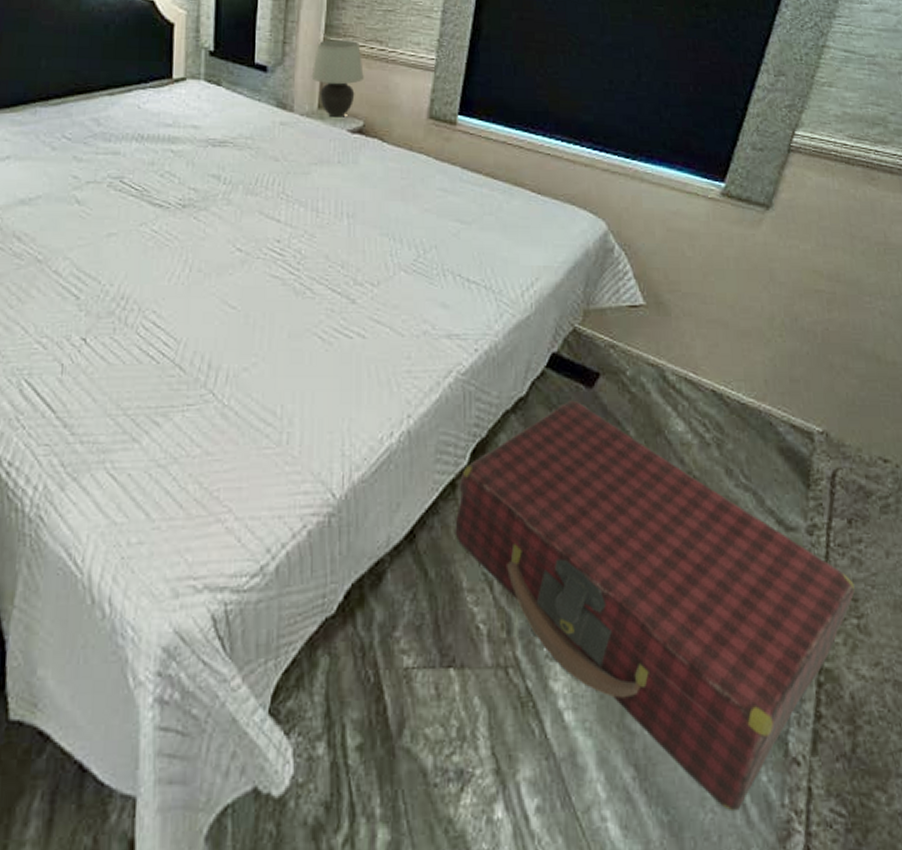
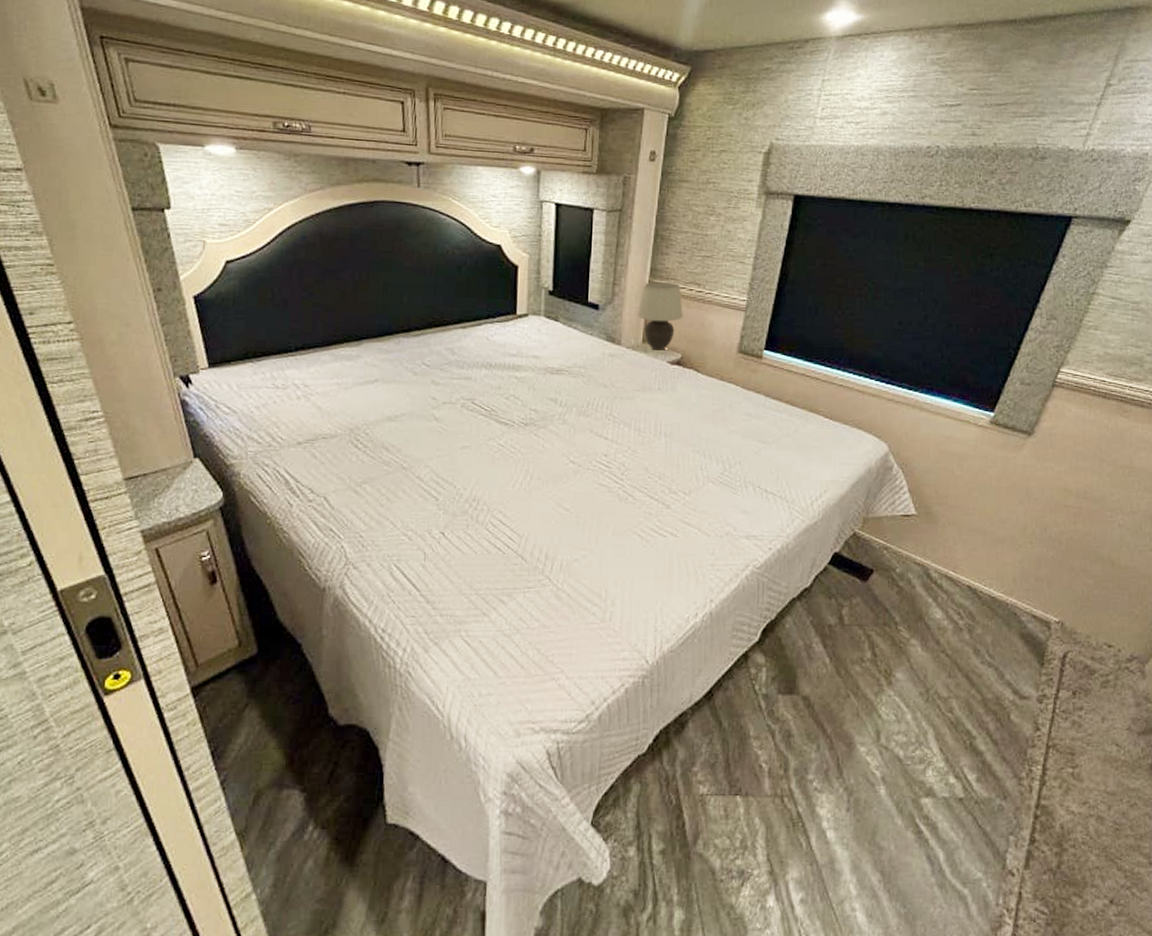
suitcase: present [455,400,855,812] -> none [745,591,1073,908]

